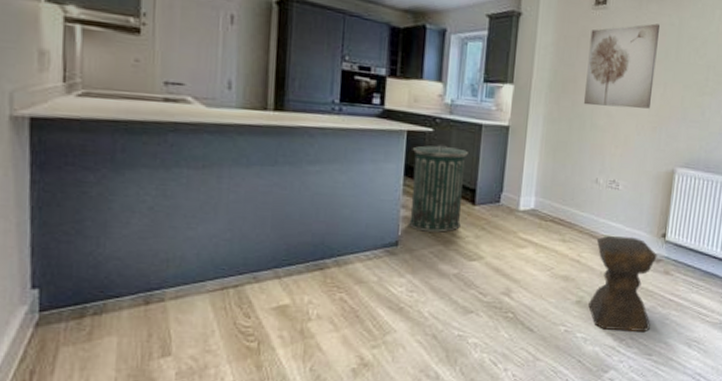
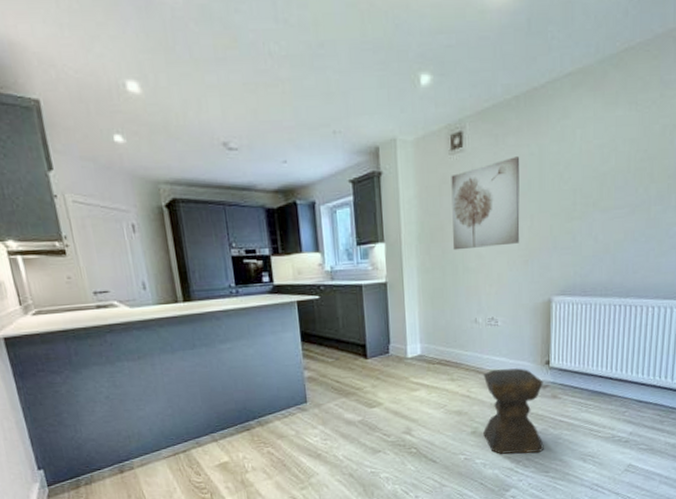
trash can: present [409,145,468,232] -> none [304,309,358,388]

